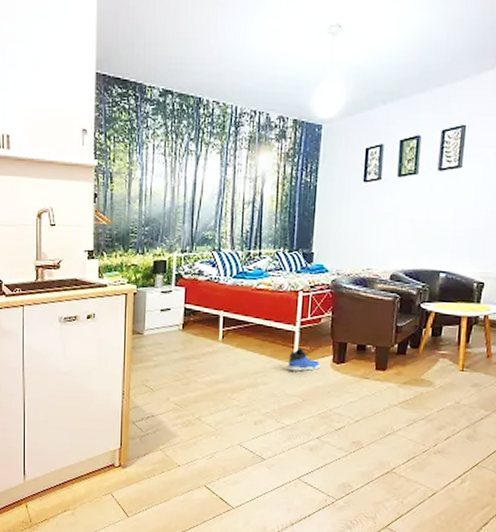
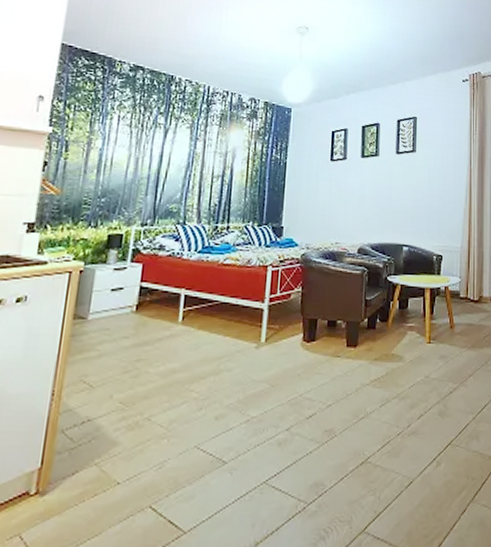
sneaker: present [288,348,321,372] -> none [255,327,291,353]

